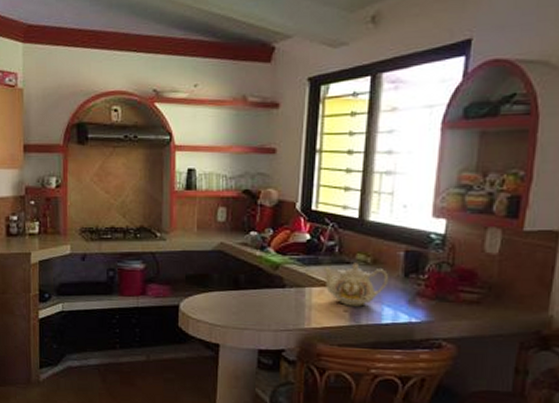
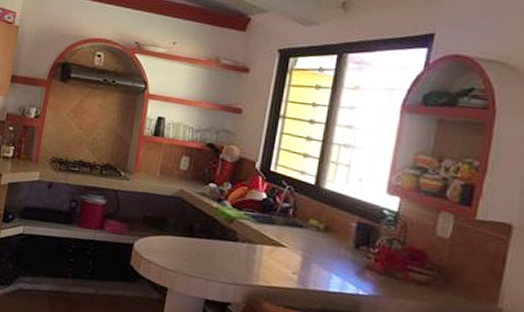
teapot: present [323,262,389,307] -> none [276,227,340,271]

